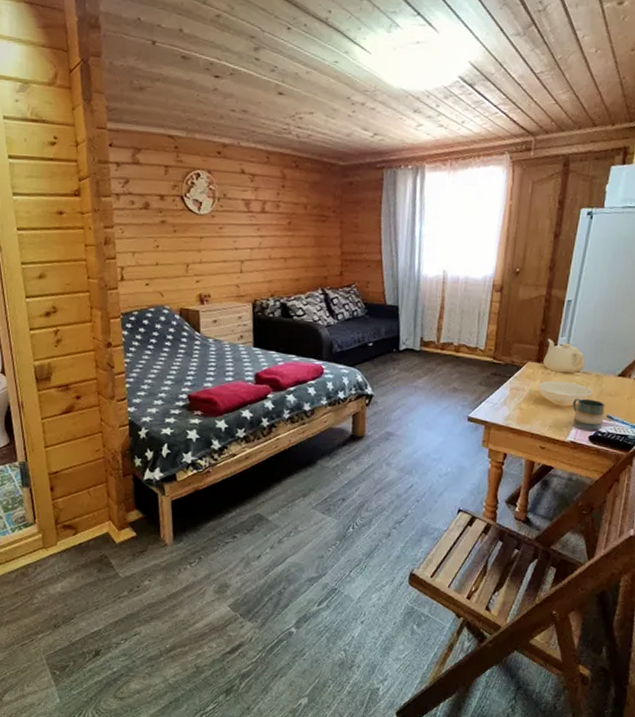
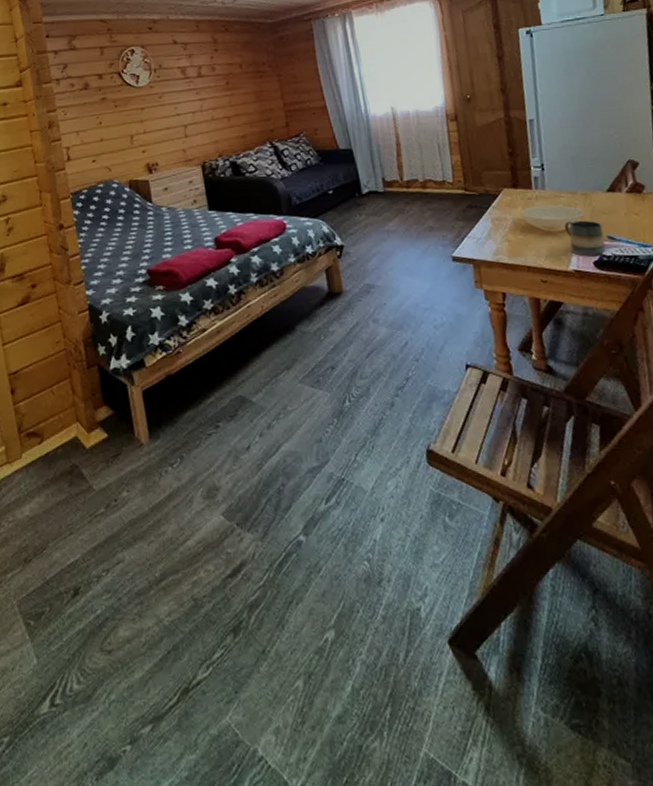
teapot: present [543,339,585,374] -> none [518,162,567,196]

